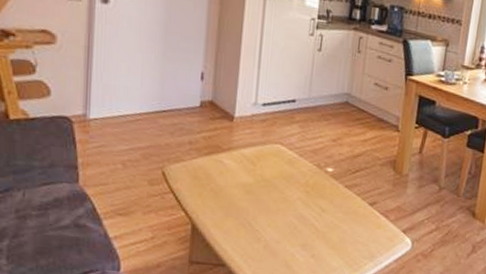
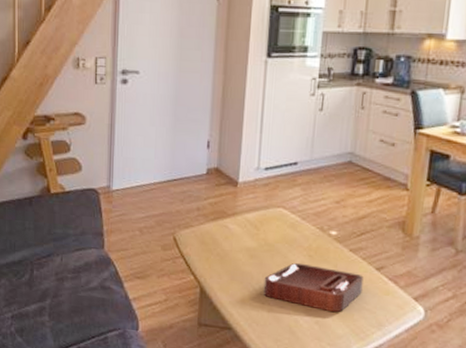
decorative tray: none [259,198,358,246] -> present [263,262,364,313]

